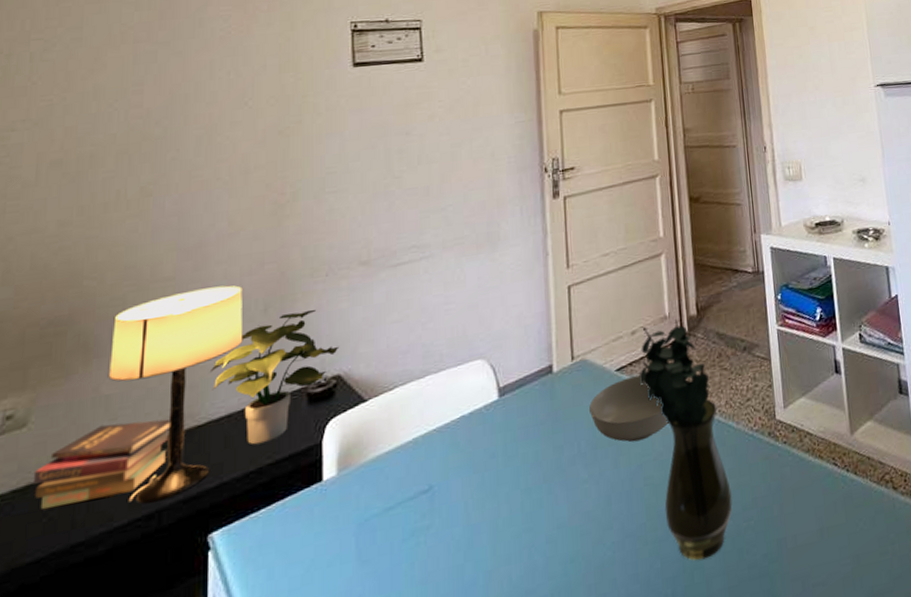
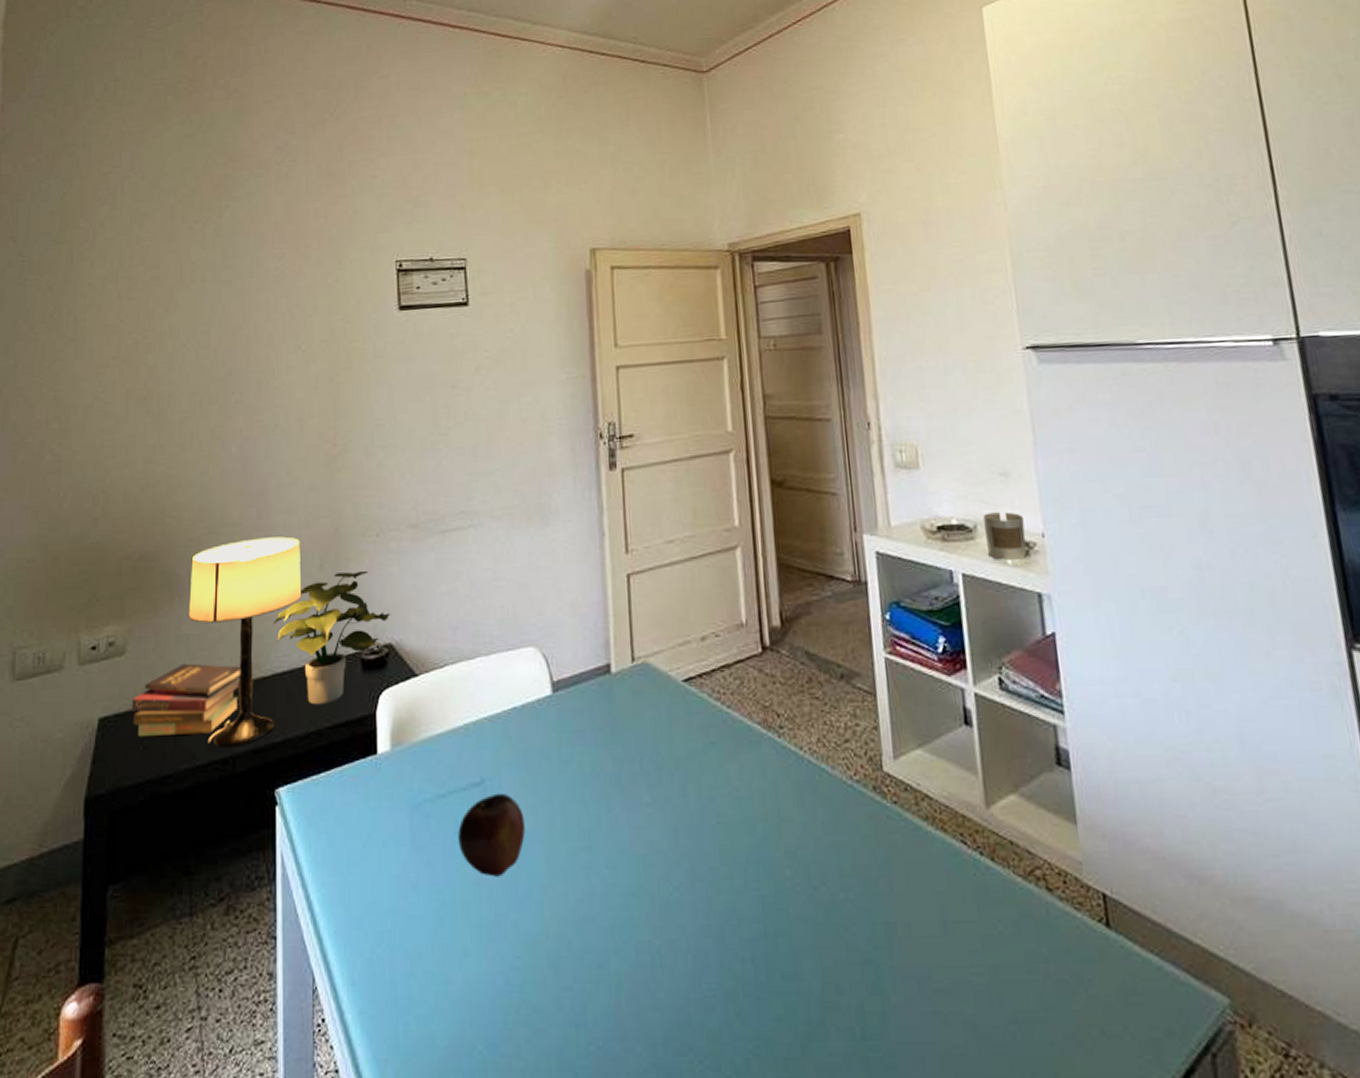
fruit: none [405,495,472,574] -> present [458,793,525,877]
bowl: present [589,375,669,443] -> none [652,691,747,769]
vase: present [640,318,733,561] -> none [711,627,827,927]
candle: none [848,206,878,245] -> present [983,509,1027,561]

